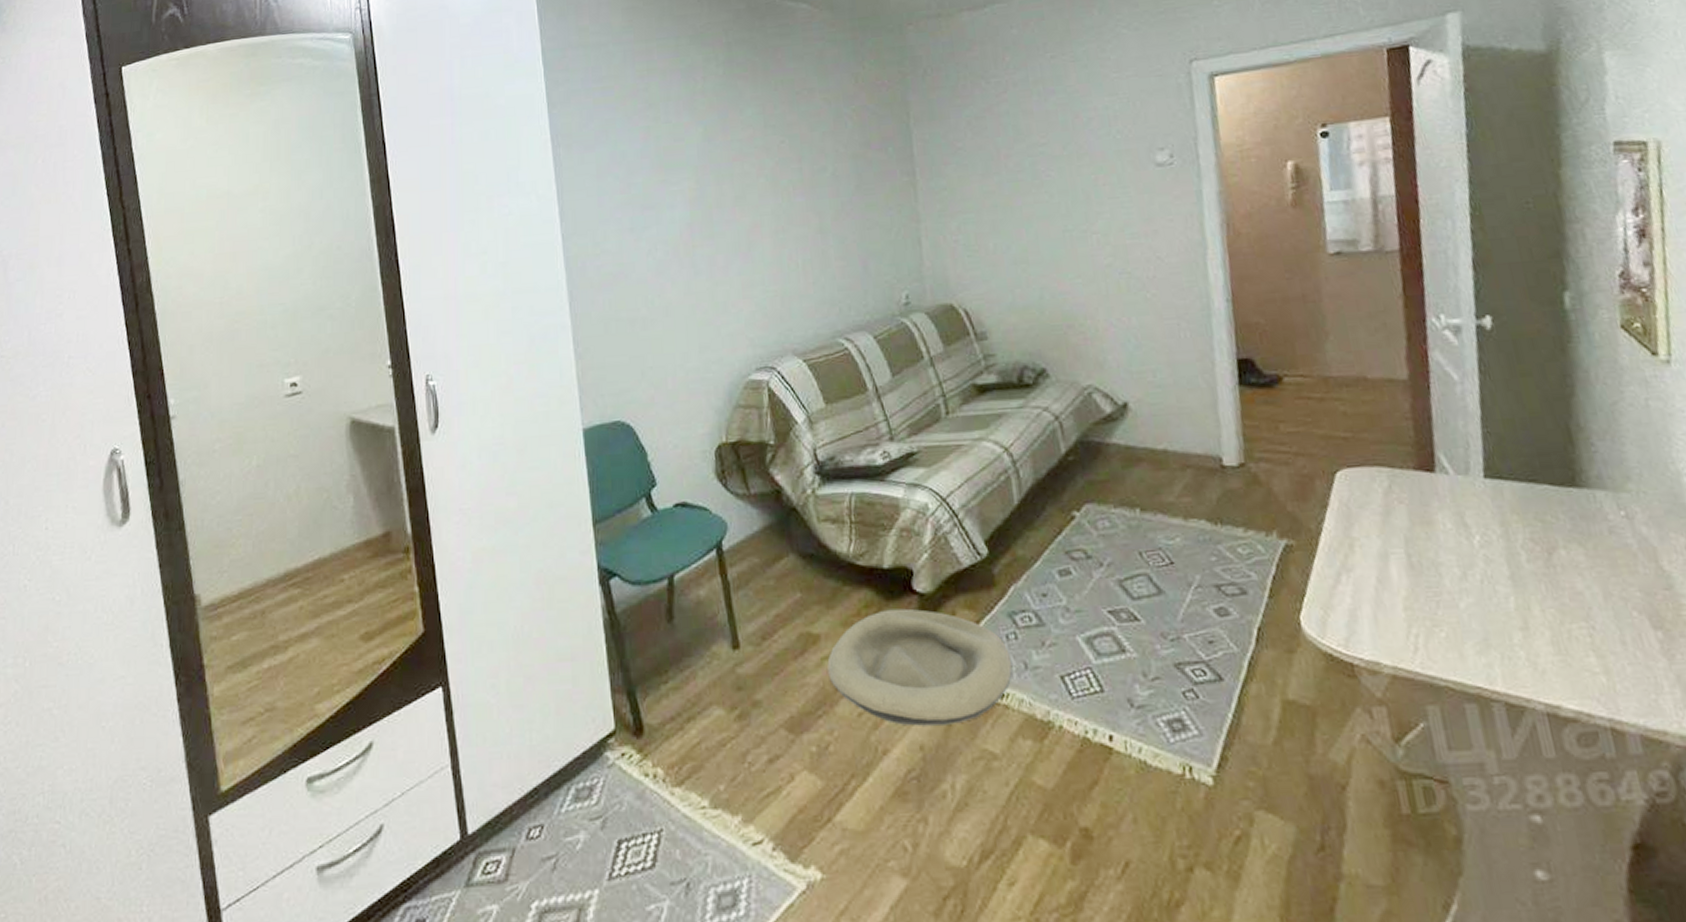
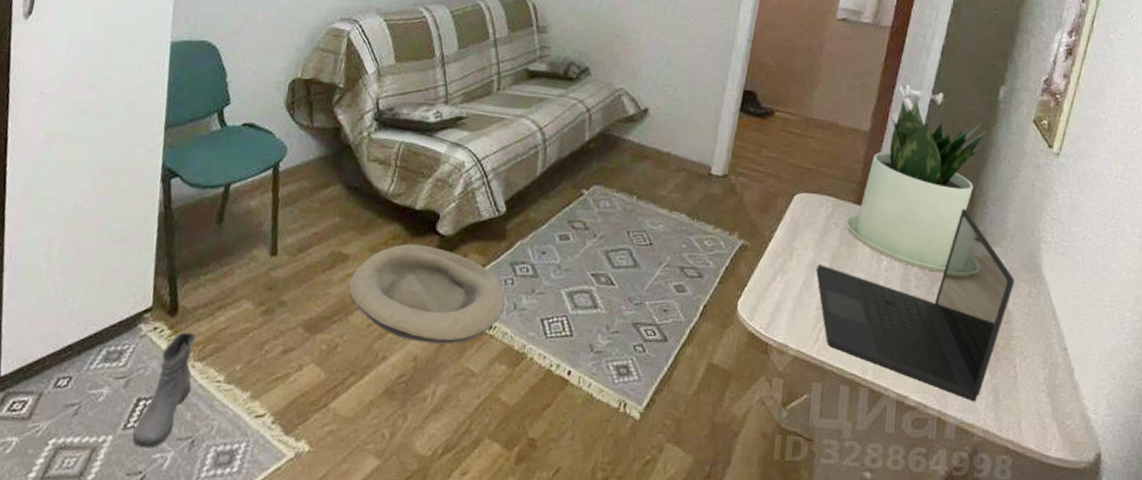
boot: none [621,753,674,900] -> present [133,332,196,449]
laptop: none [1389,451,1663,699] -> present [816,208,1015,401]
planter: none [1409,330,1568,538] -> present [845,100,989,272]

